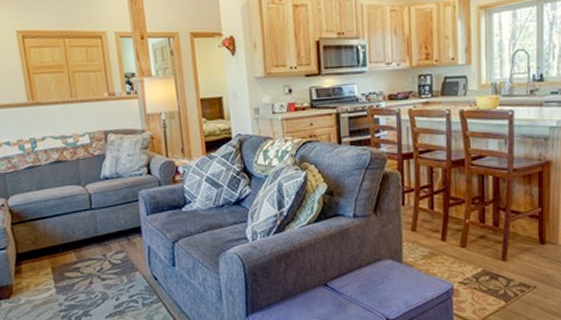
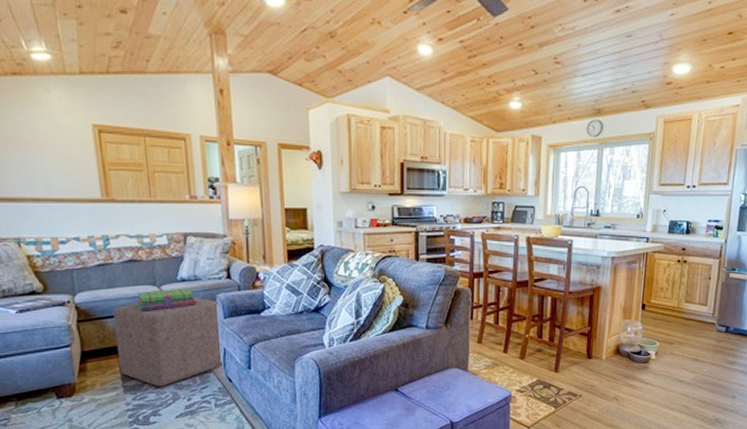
ottoman: none [43,195,149,287] -> present [113,298,224,387]
stack of books: none [63,186,120,212] -> present [136,288,196,311]

